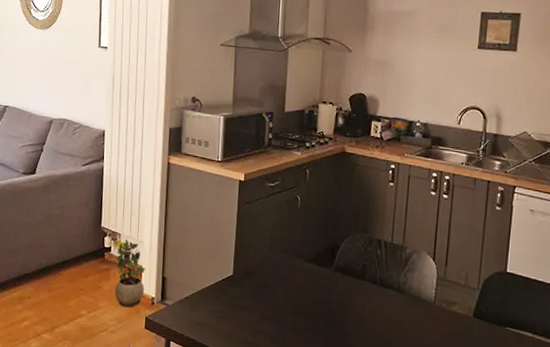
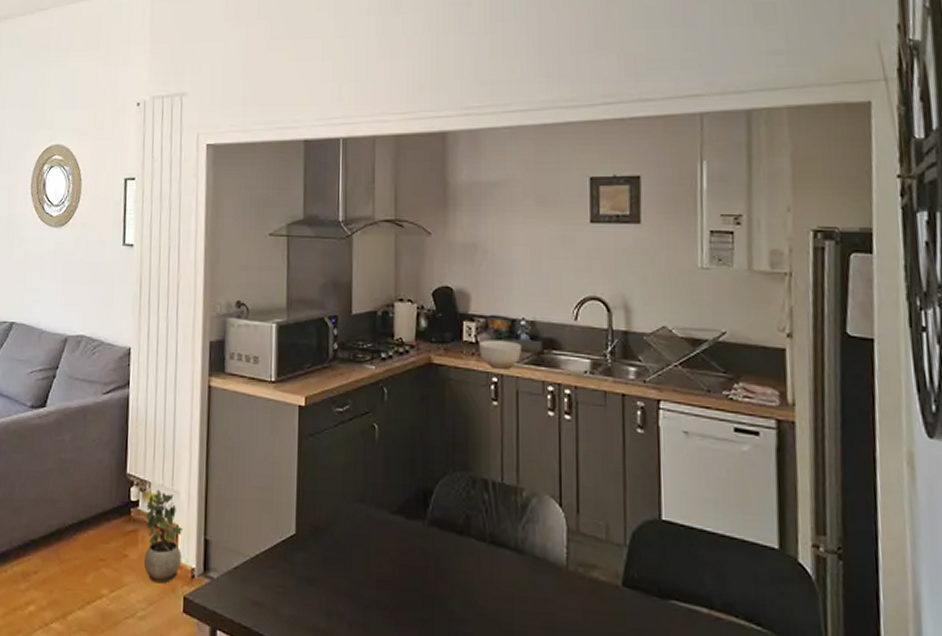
bowl: none [382,136,416,159] -> present [478,339,523,369]

